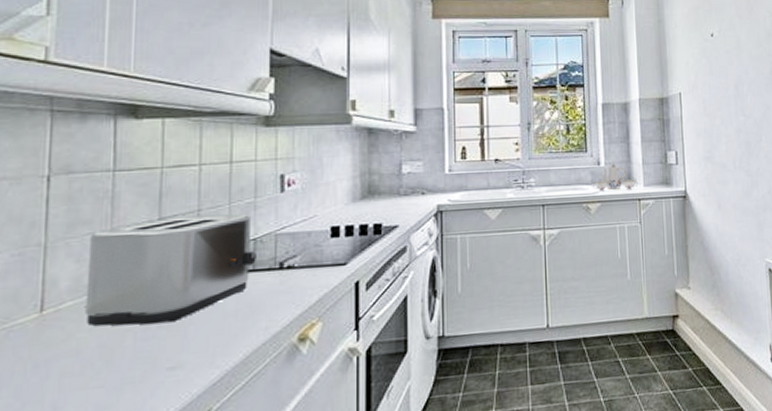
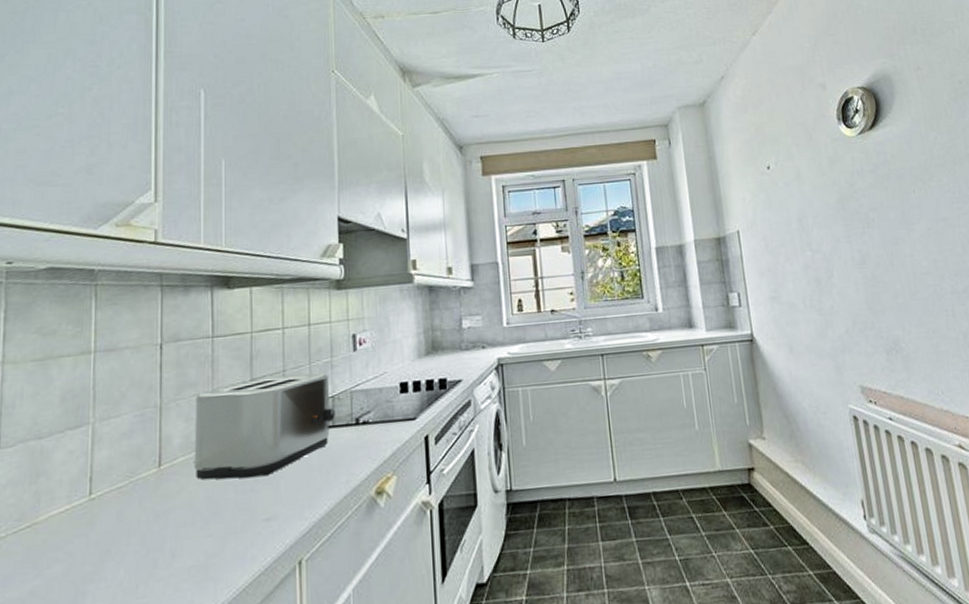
tea set: present [593,162,638,191] -> none [652,307,700,338]

